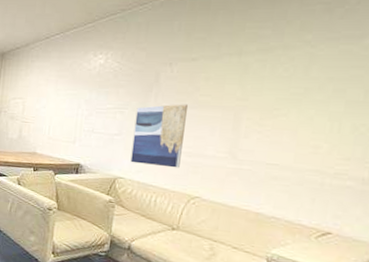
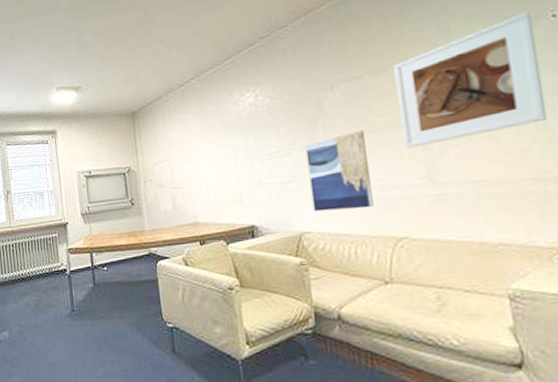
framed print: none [218,30,358,127] -> present [393,11,548,149]

